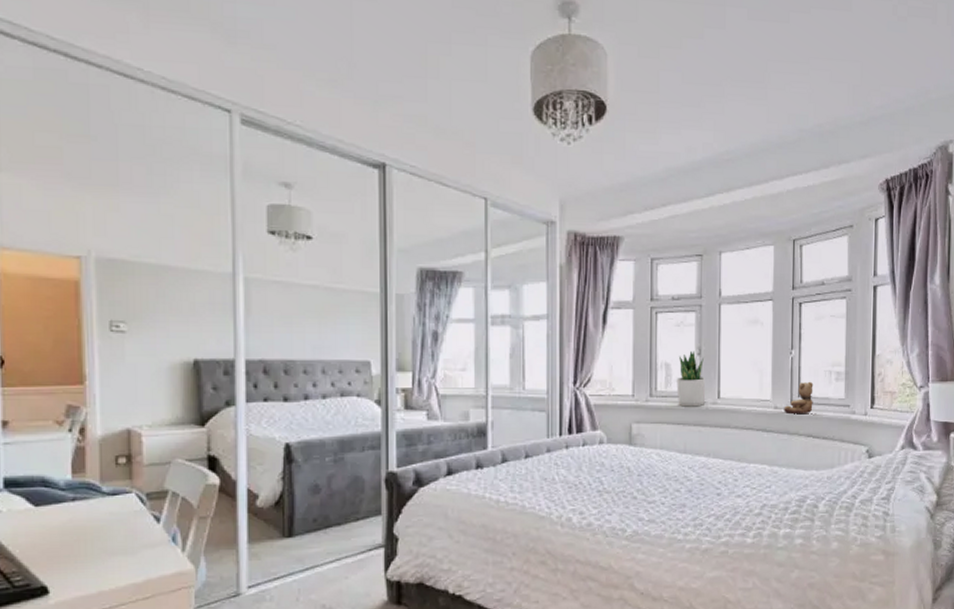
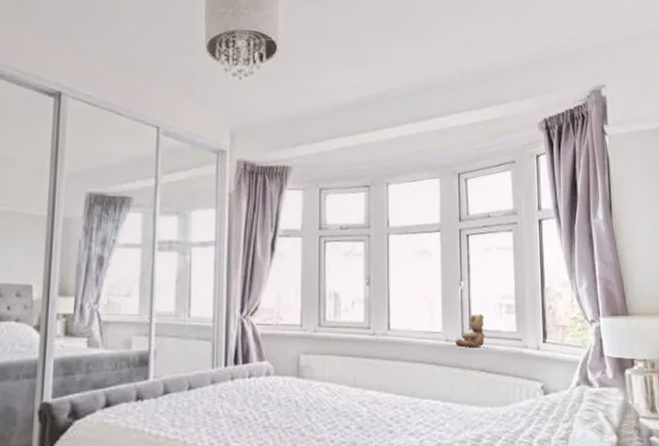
planter: present [676,350,706,407] -> none [346,280,375,338]

